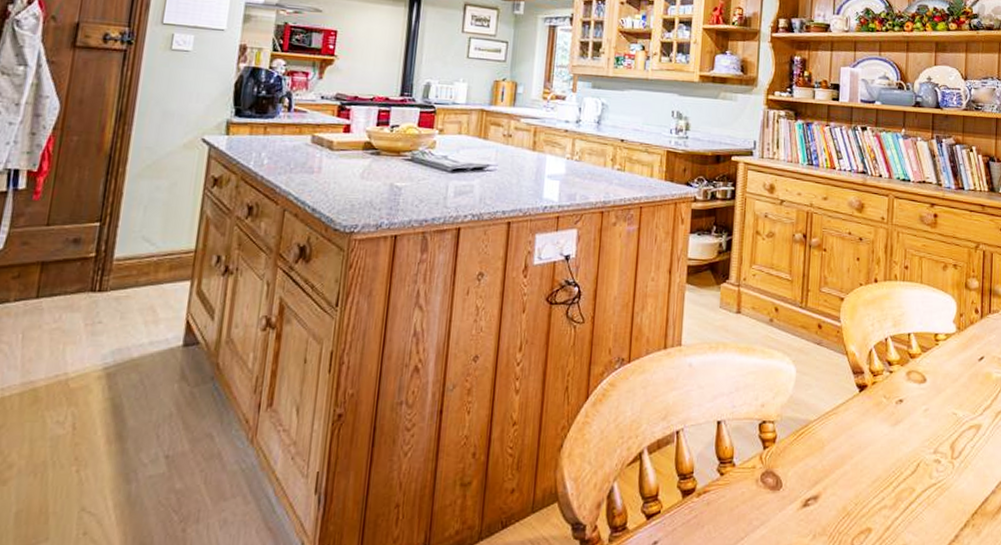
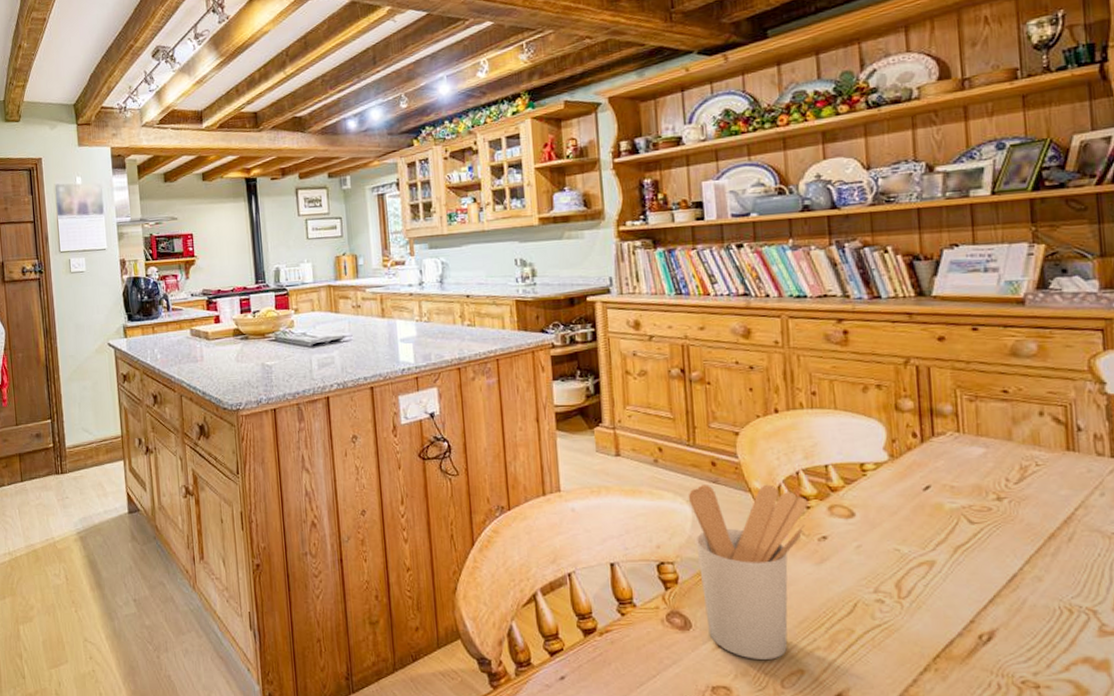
utensil holder: none [794,346,892,519] -> present [688,484,809,659]

